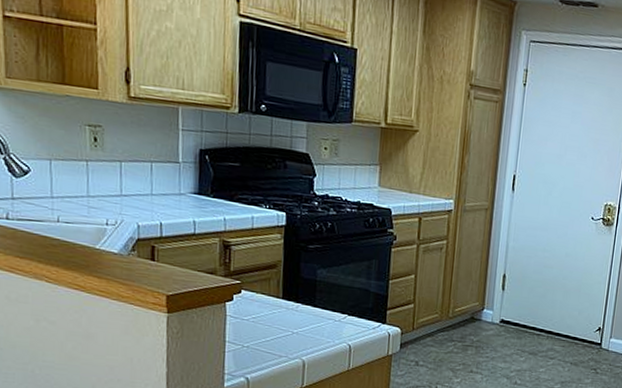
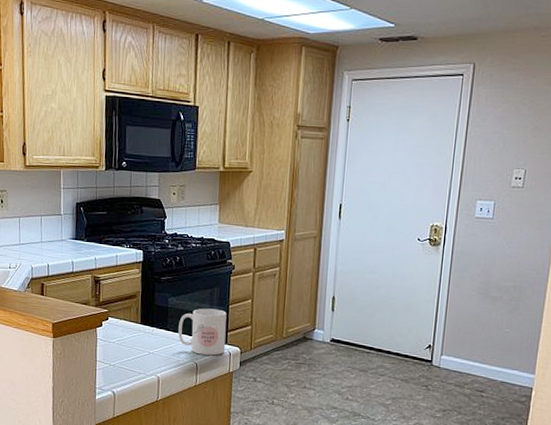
mug: none [328,282,386,337] -> present [178,308,227,356]

